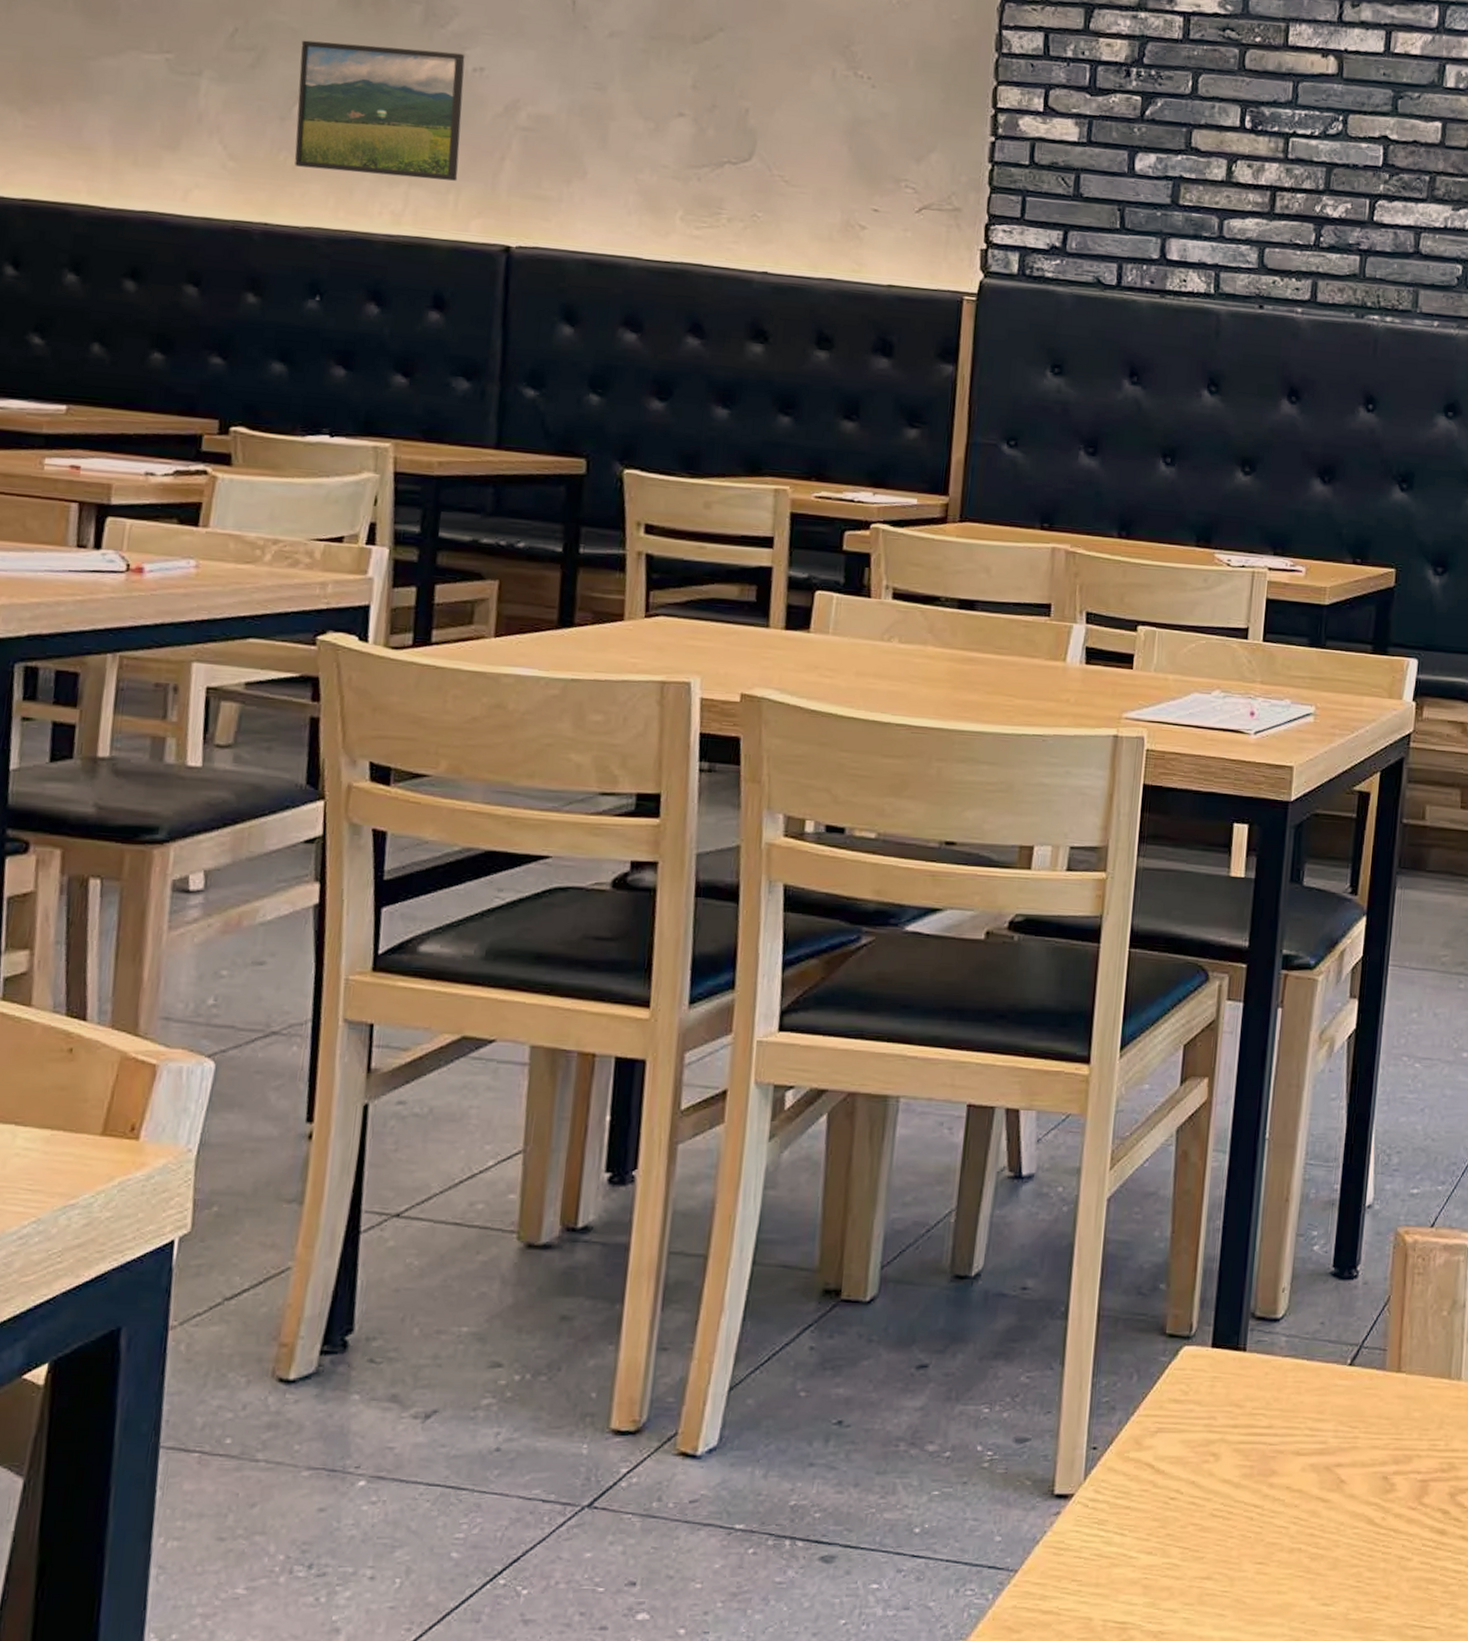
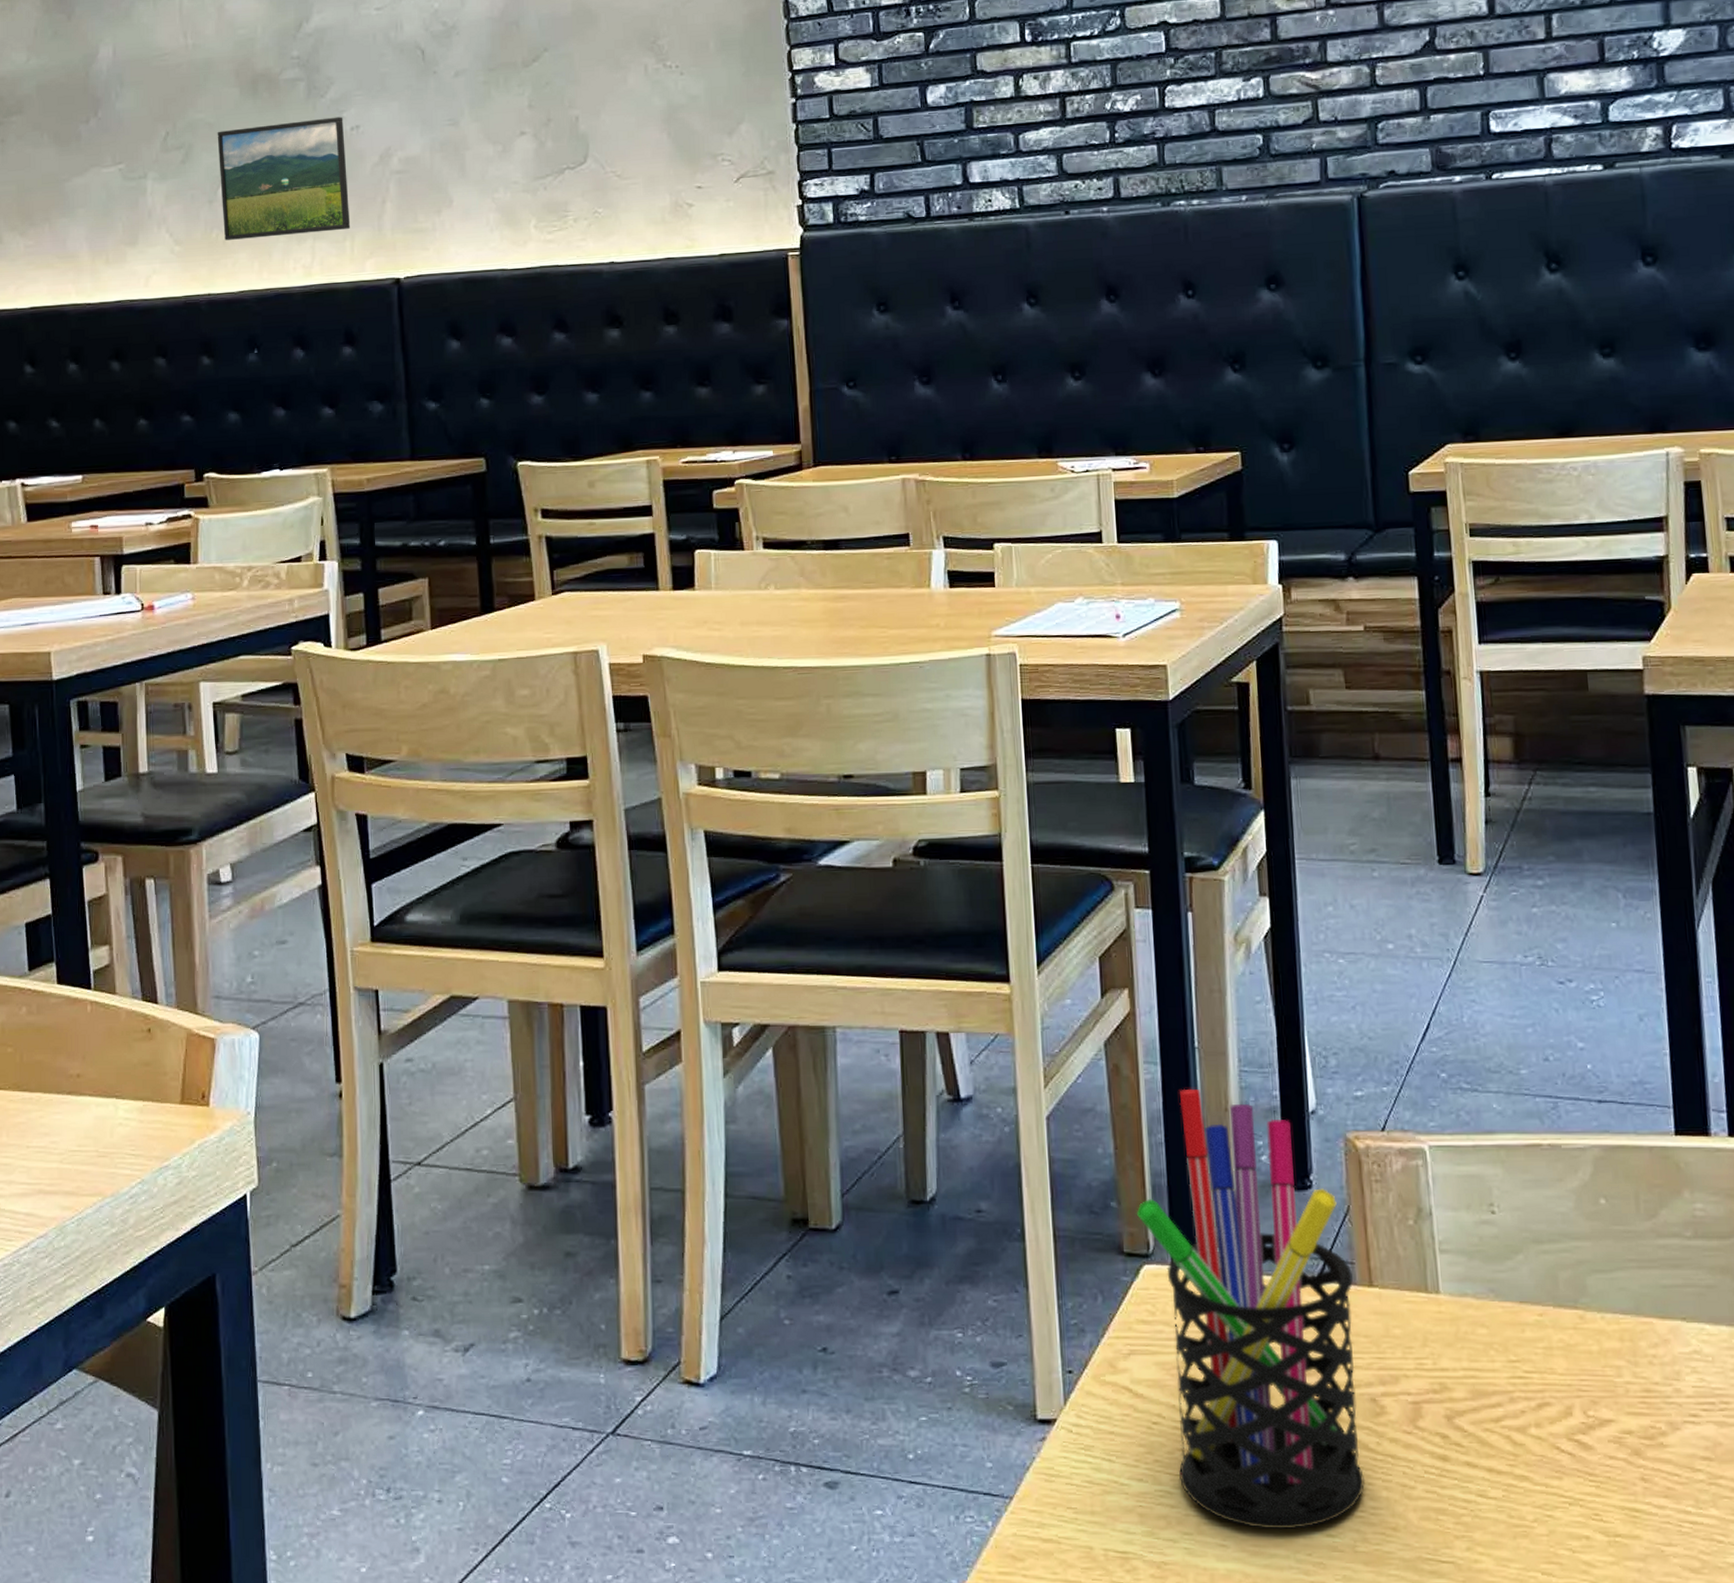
pen holder: none [1183,1178,1384,1600] -> present [1136,1088,1366,1530]

